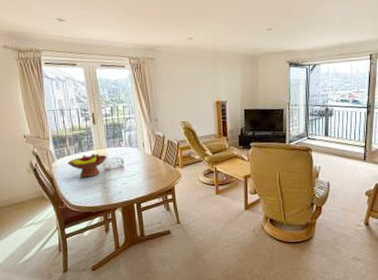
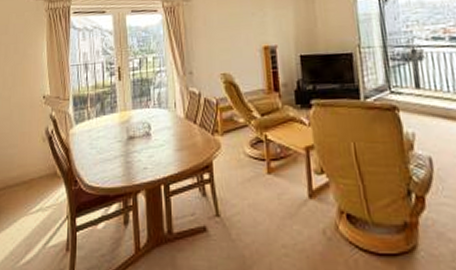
fruit bowl: present [67,153,107,178] -> none [87,116,132,149]

